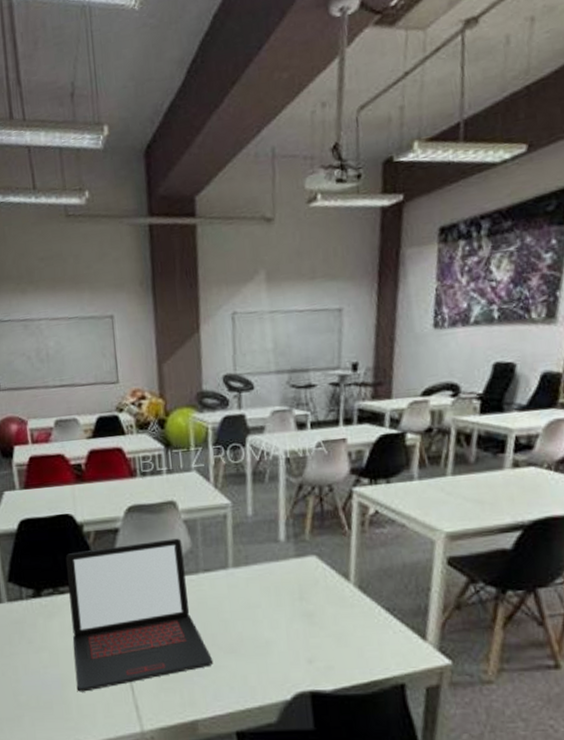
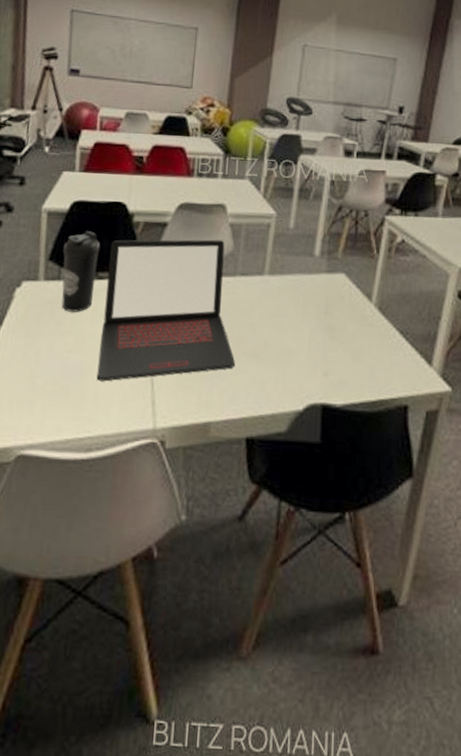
water bottle: none [19,548,58,629] -> present [61,231,101,312]

